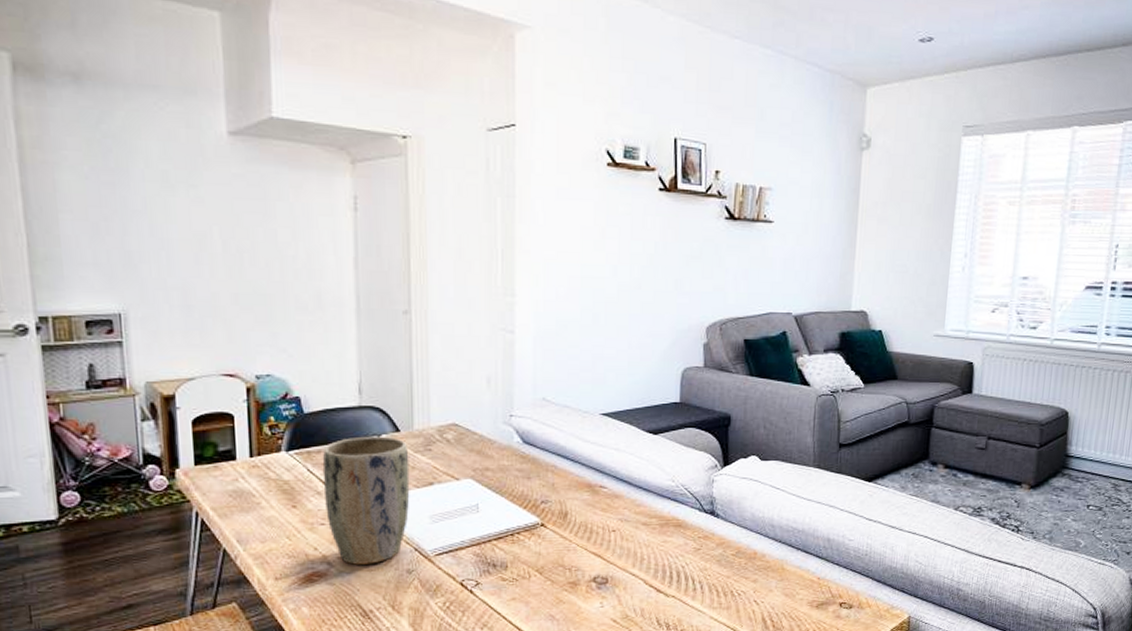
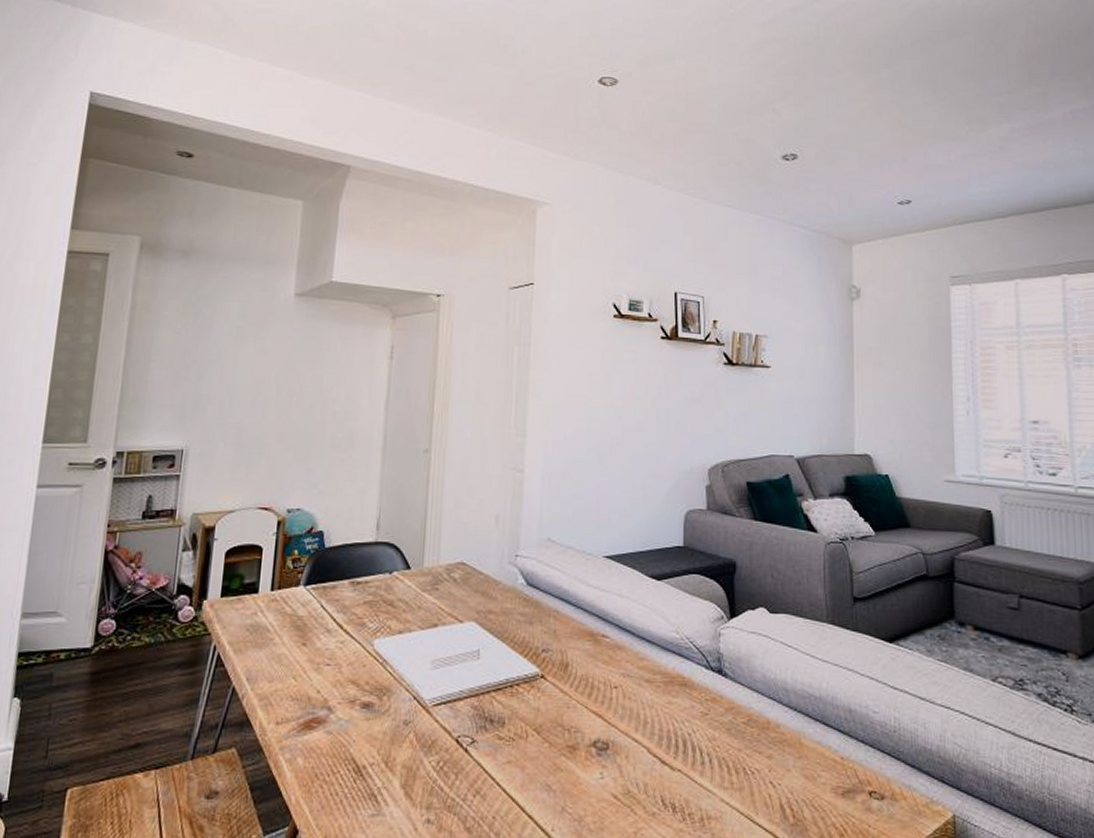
plant pot: present [322,436,410,565] -> none [332,572,417,712]

